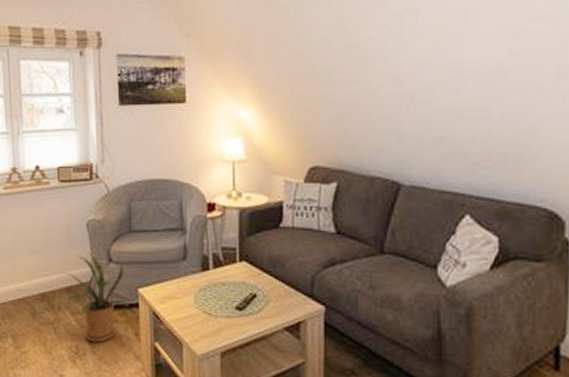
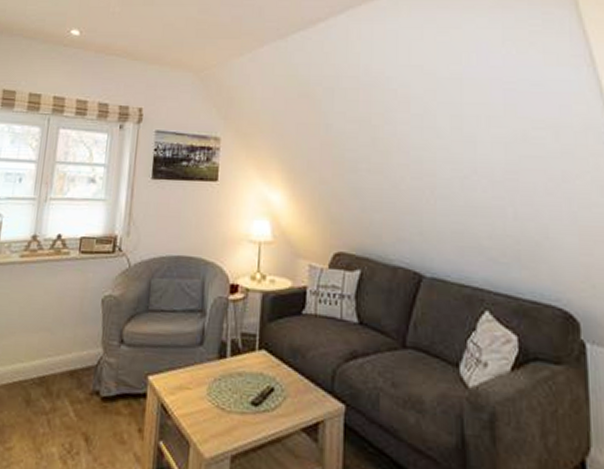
house plant: present [62,252,128,343] -> none [65,331,135,440]

